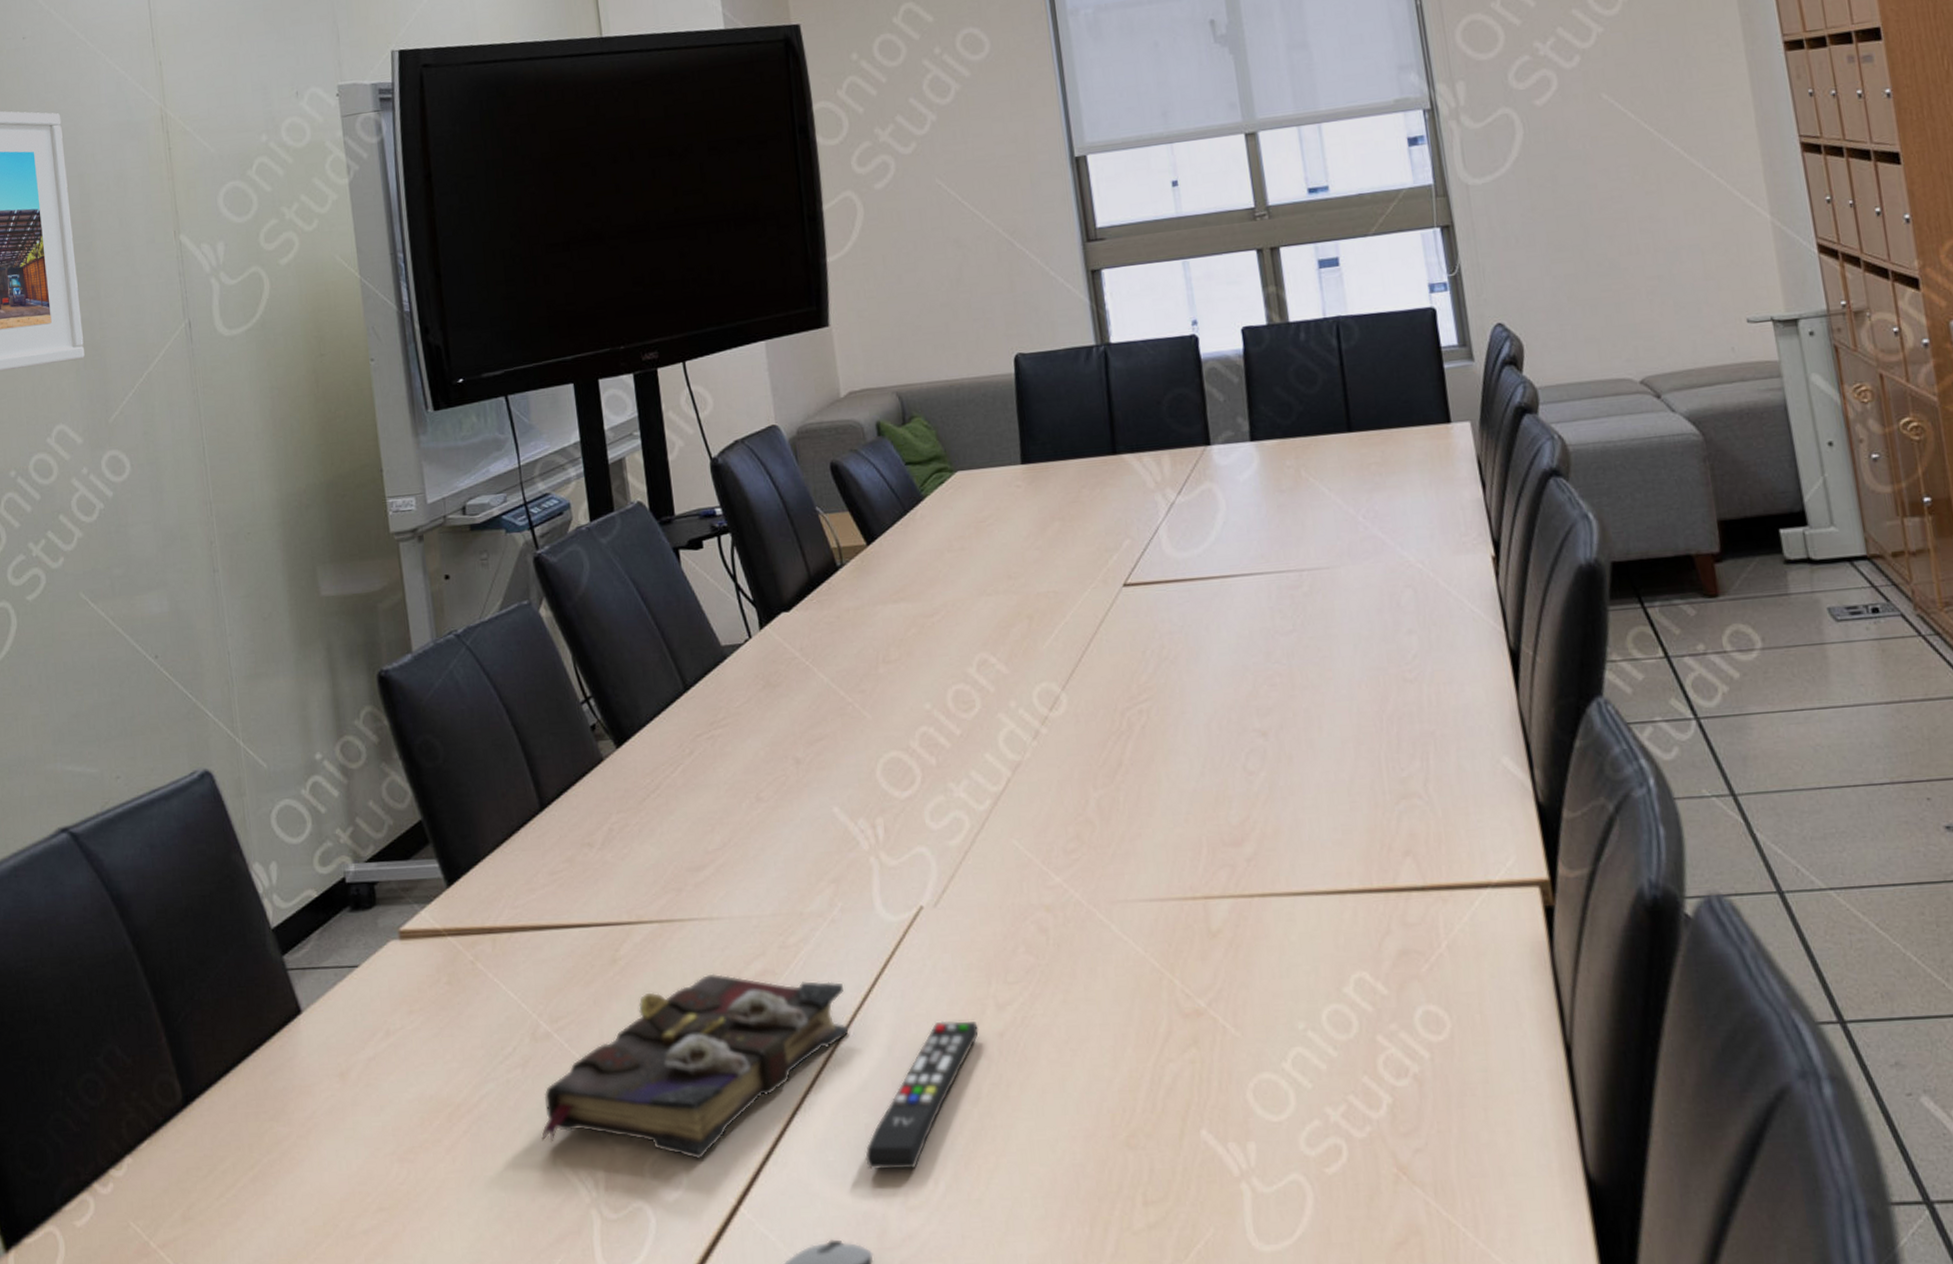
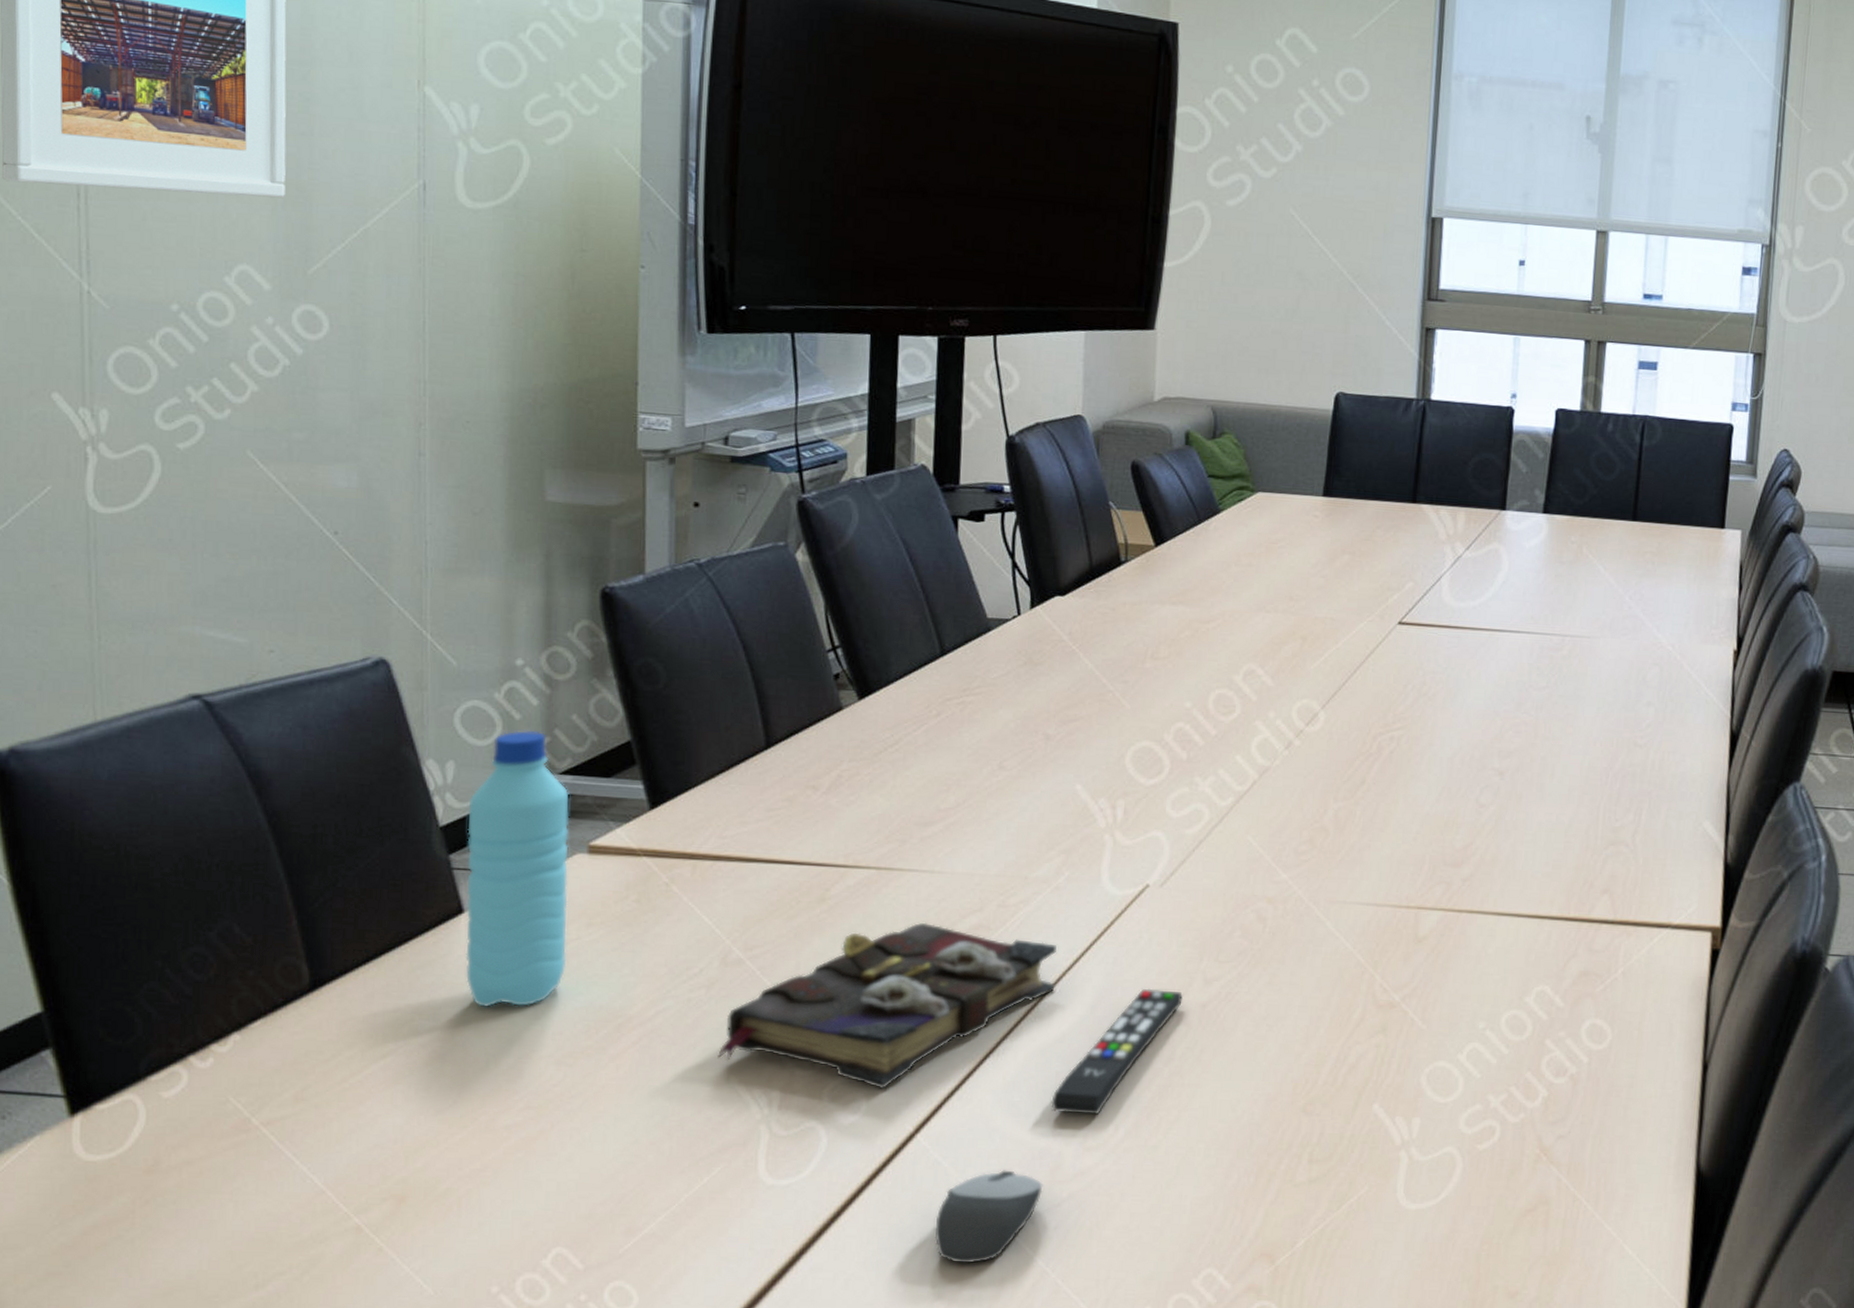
water bottle: none [293,822,396,1108] -> present [465,730,570,1007]

